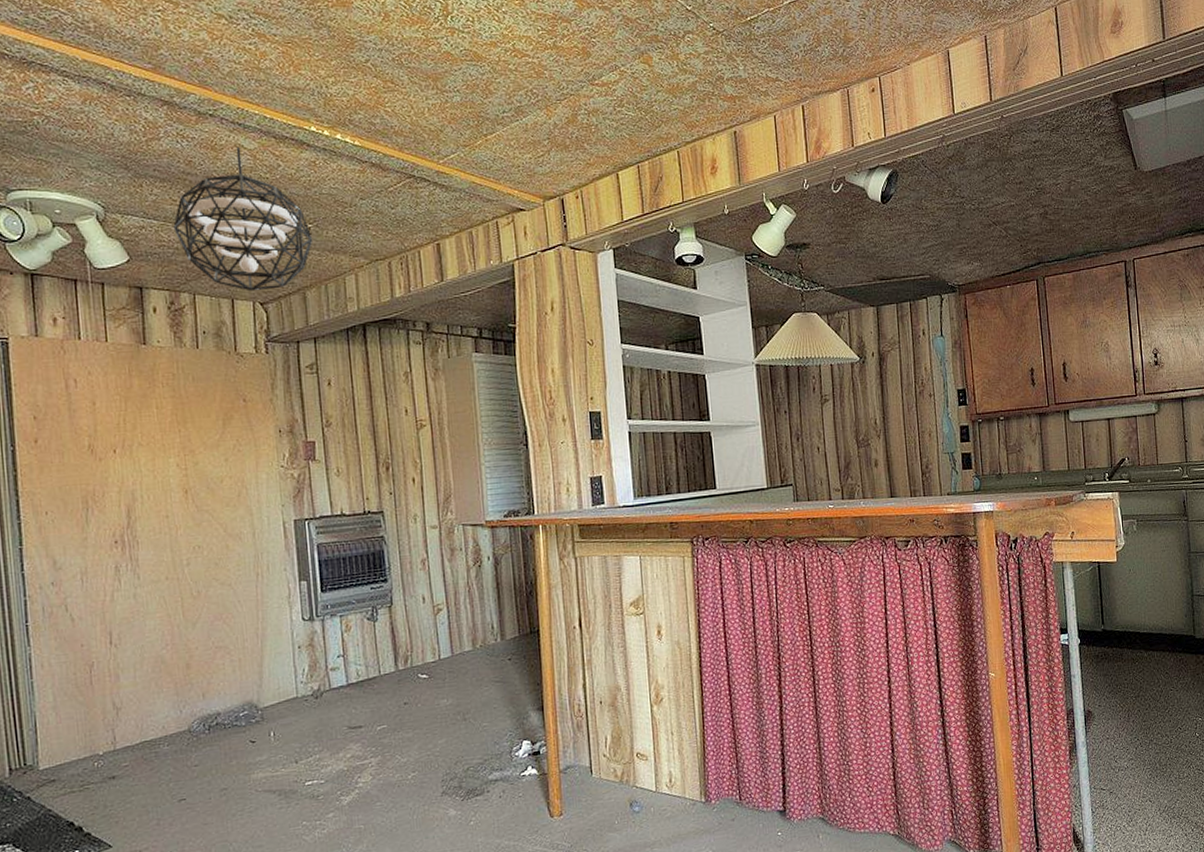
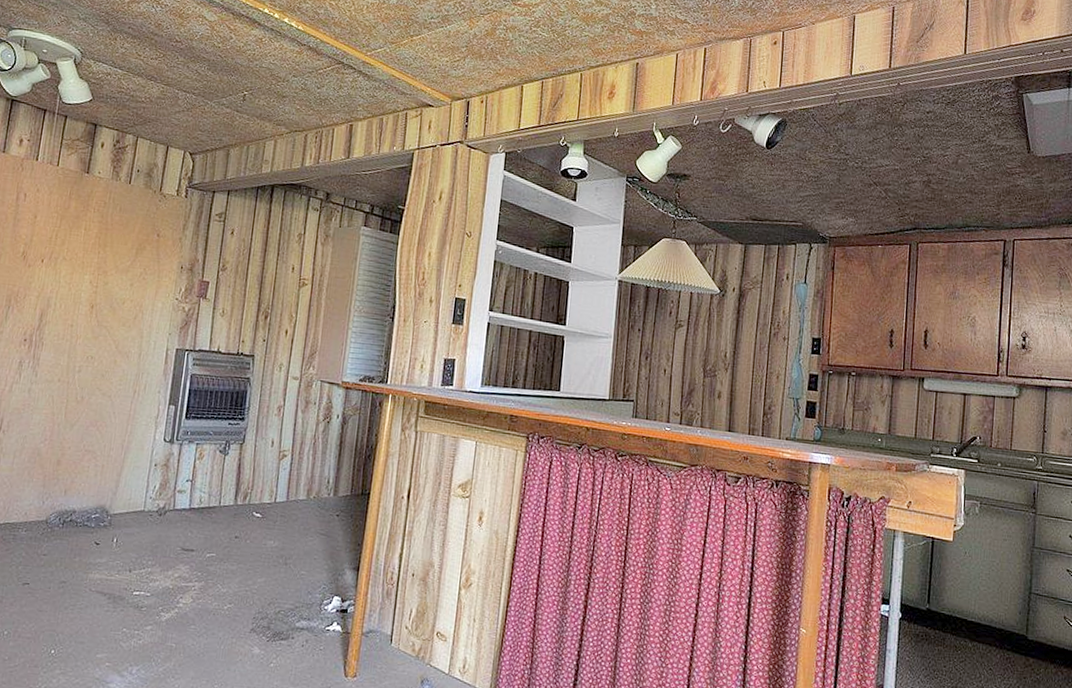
pendant light: present [173,146,313,292] -> none [133,17,246,143]

